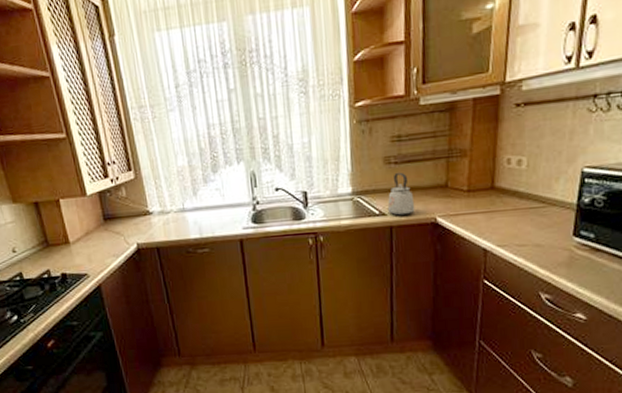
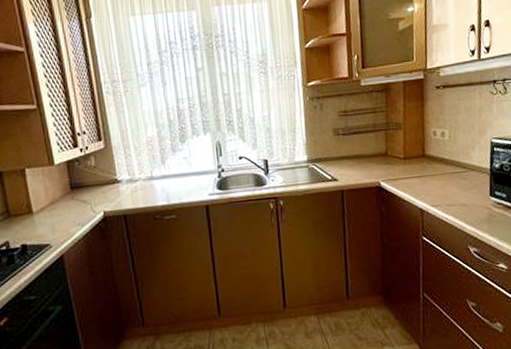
kettle: present [387,172,415,216] -> none [338,142,362,181]

